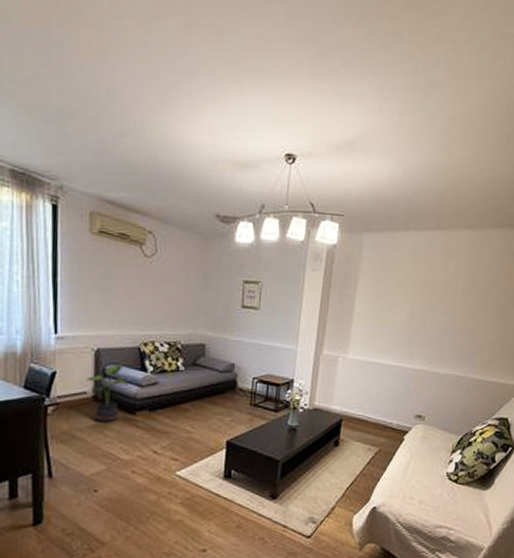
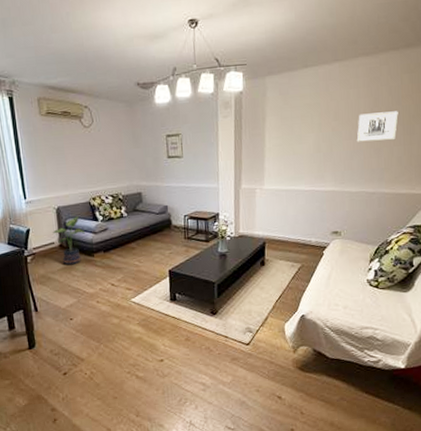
wall art: none [451,290,496,323] -> present [356,111,398,142]

